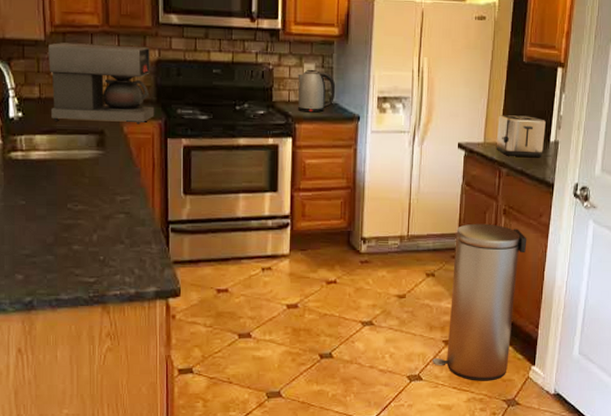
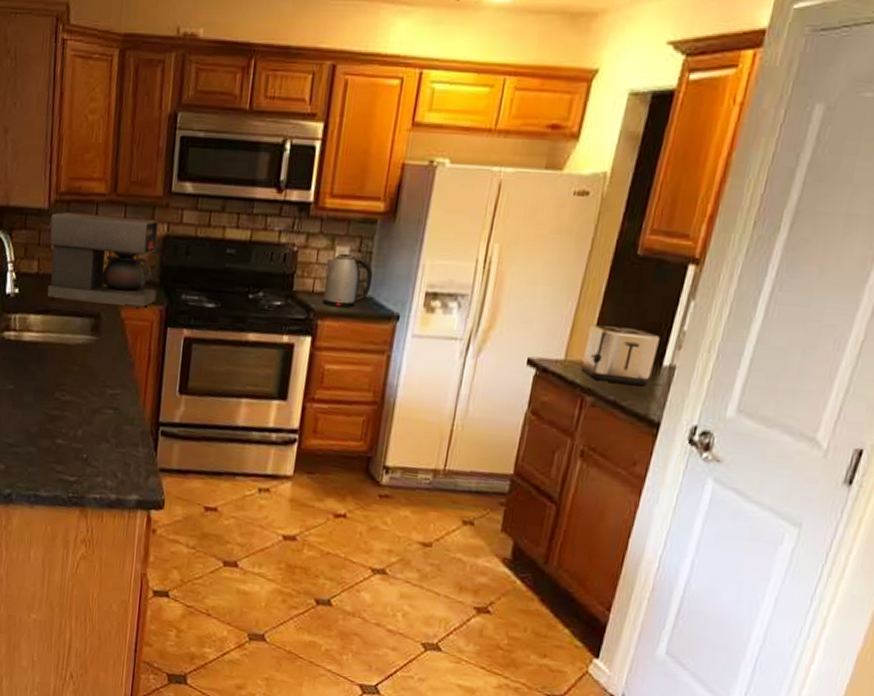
pedal bin: present [432,223,527,381] -> none [457,464,610,668]

